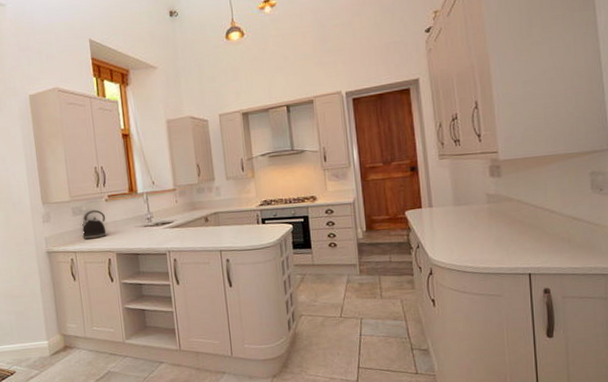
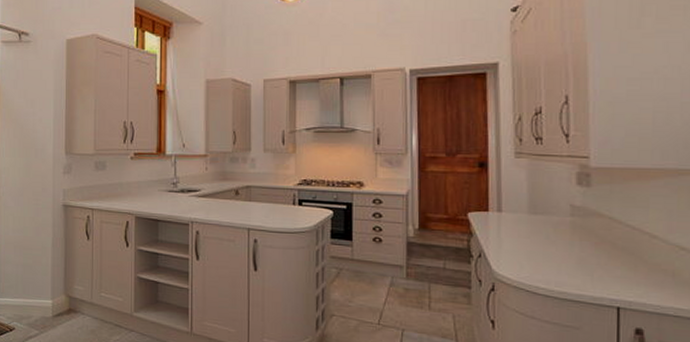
kettle: present [80,209,108,240] -> none [101,166,129,198]

